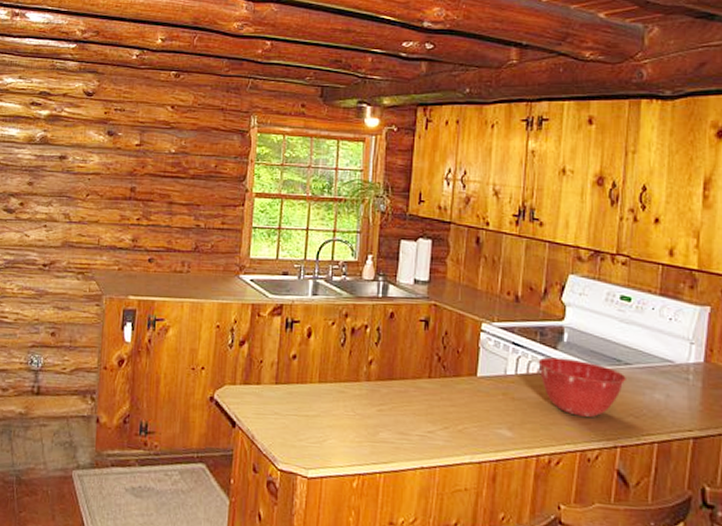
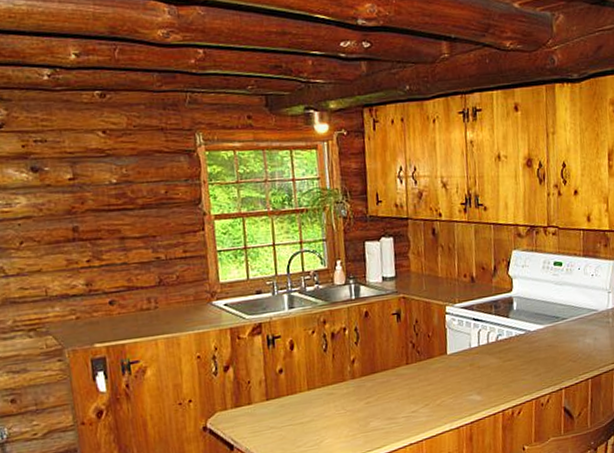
mixing bowl: present [538,357,626,417] -> none [495,323,564,371]

